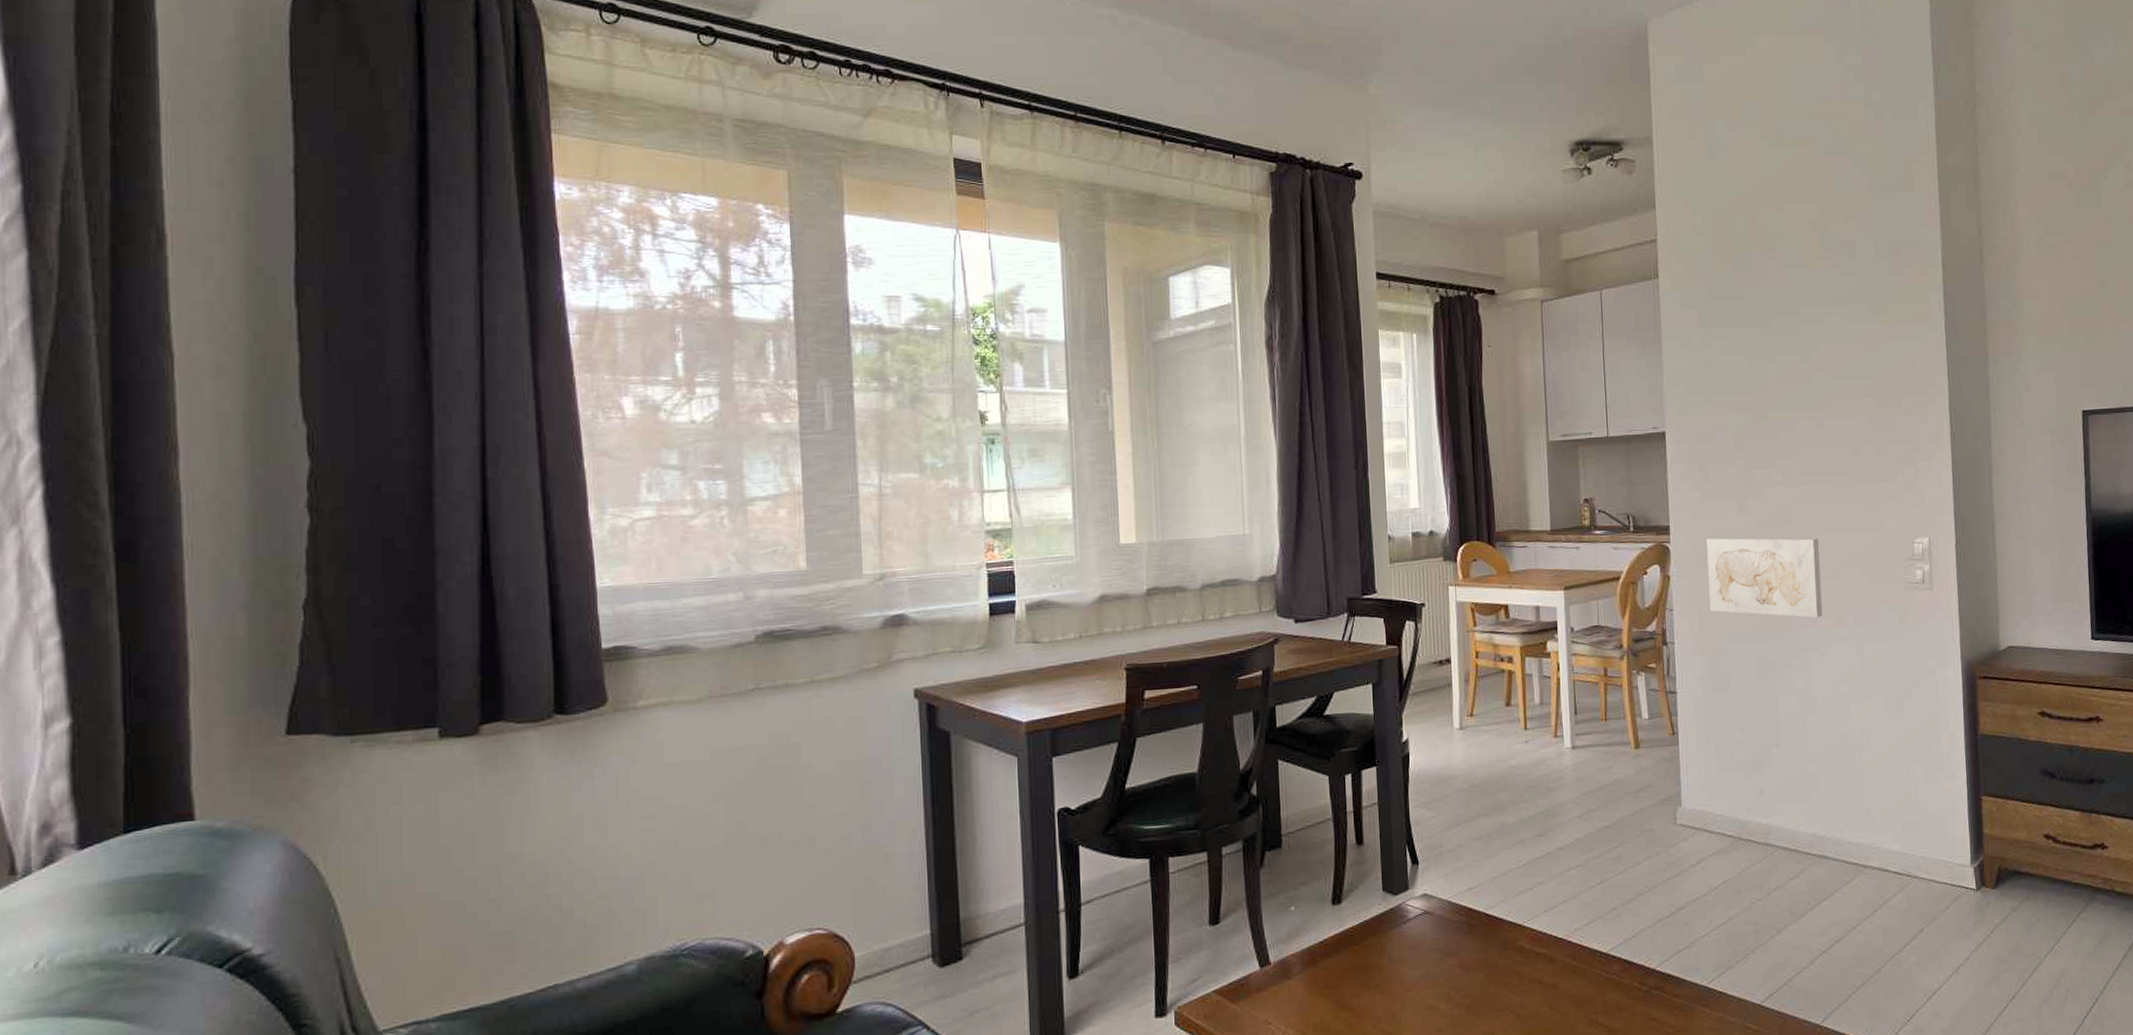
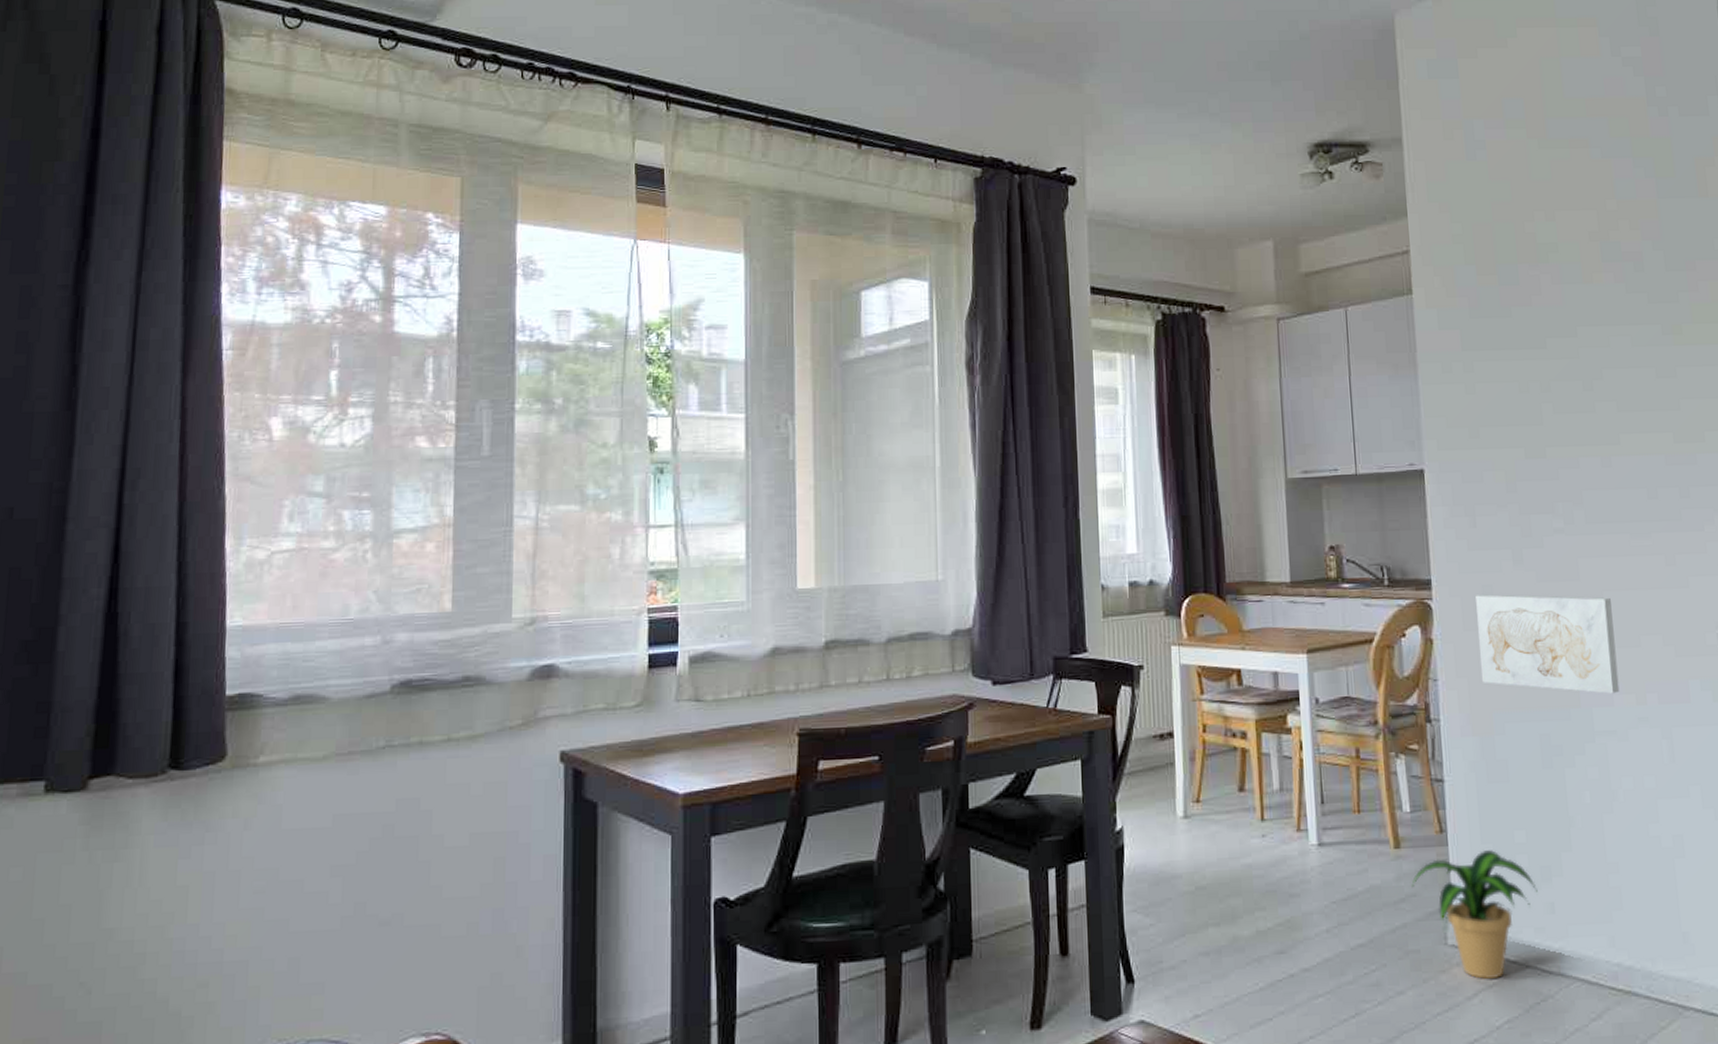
potted plant: none [1648,747,1751,850] -> present [1411,850,1538,979]

